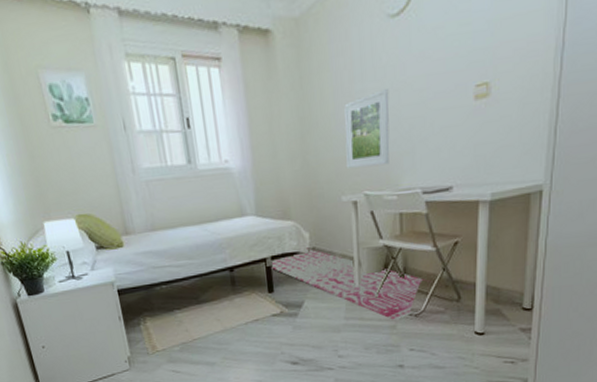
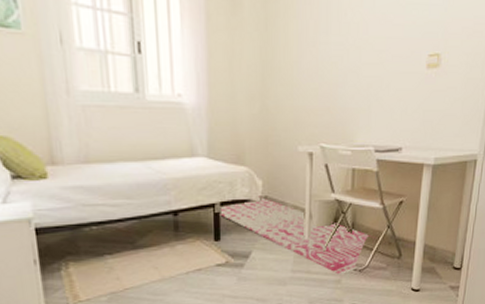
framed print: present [344,89,390,169] -> none [304,45,351,120]

